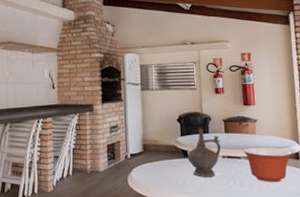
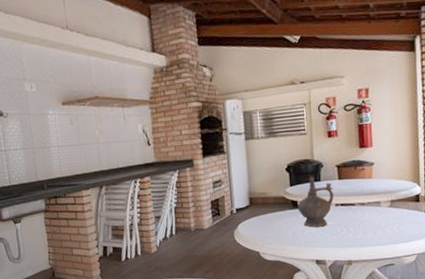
mixing bowl: present [243,147,292,183] -> none [358,191,412,228]

